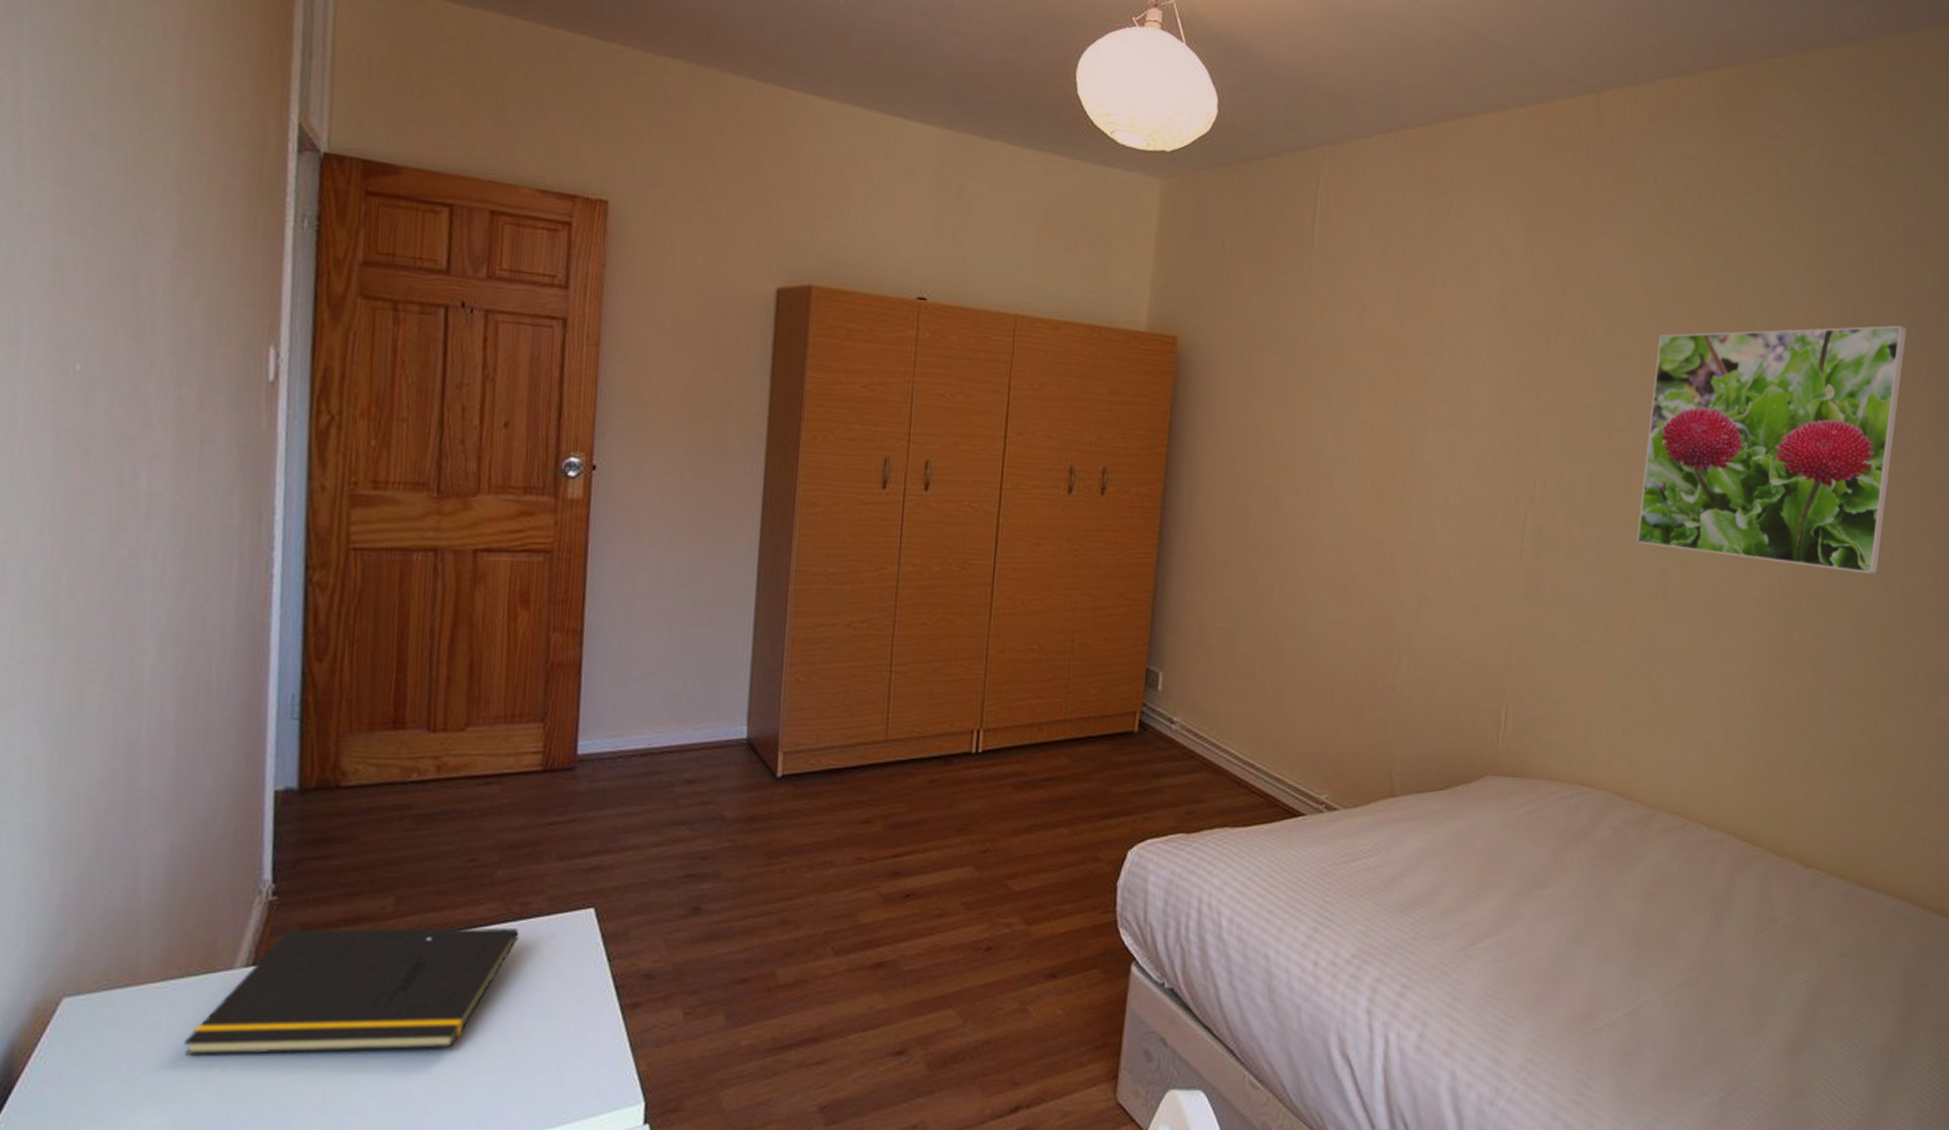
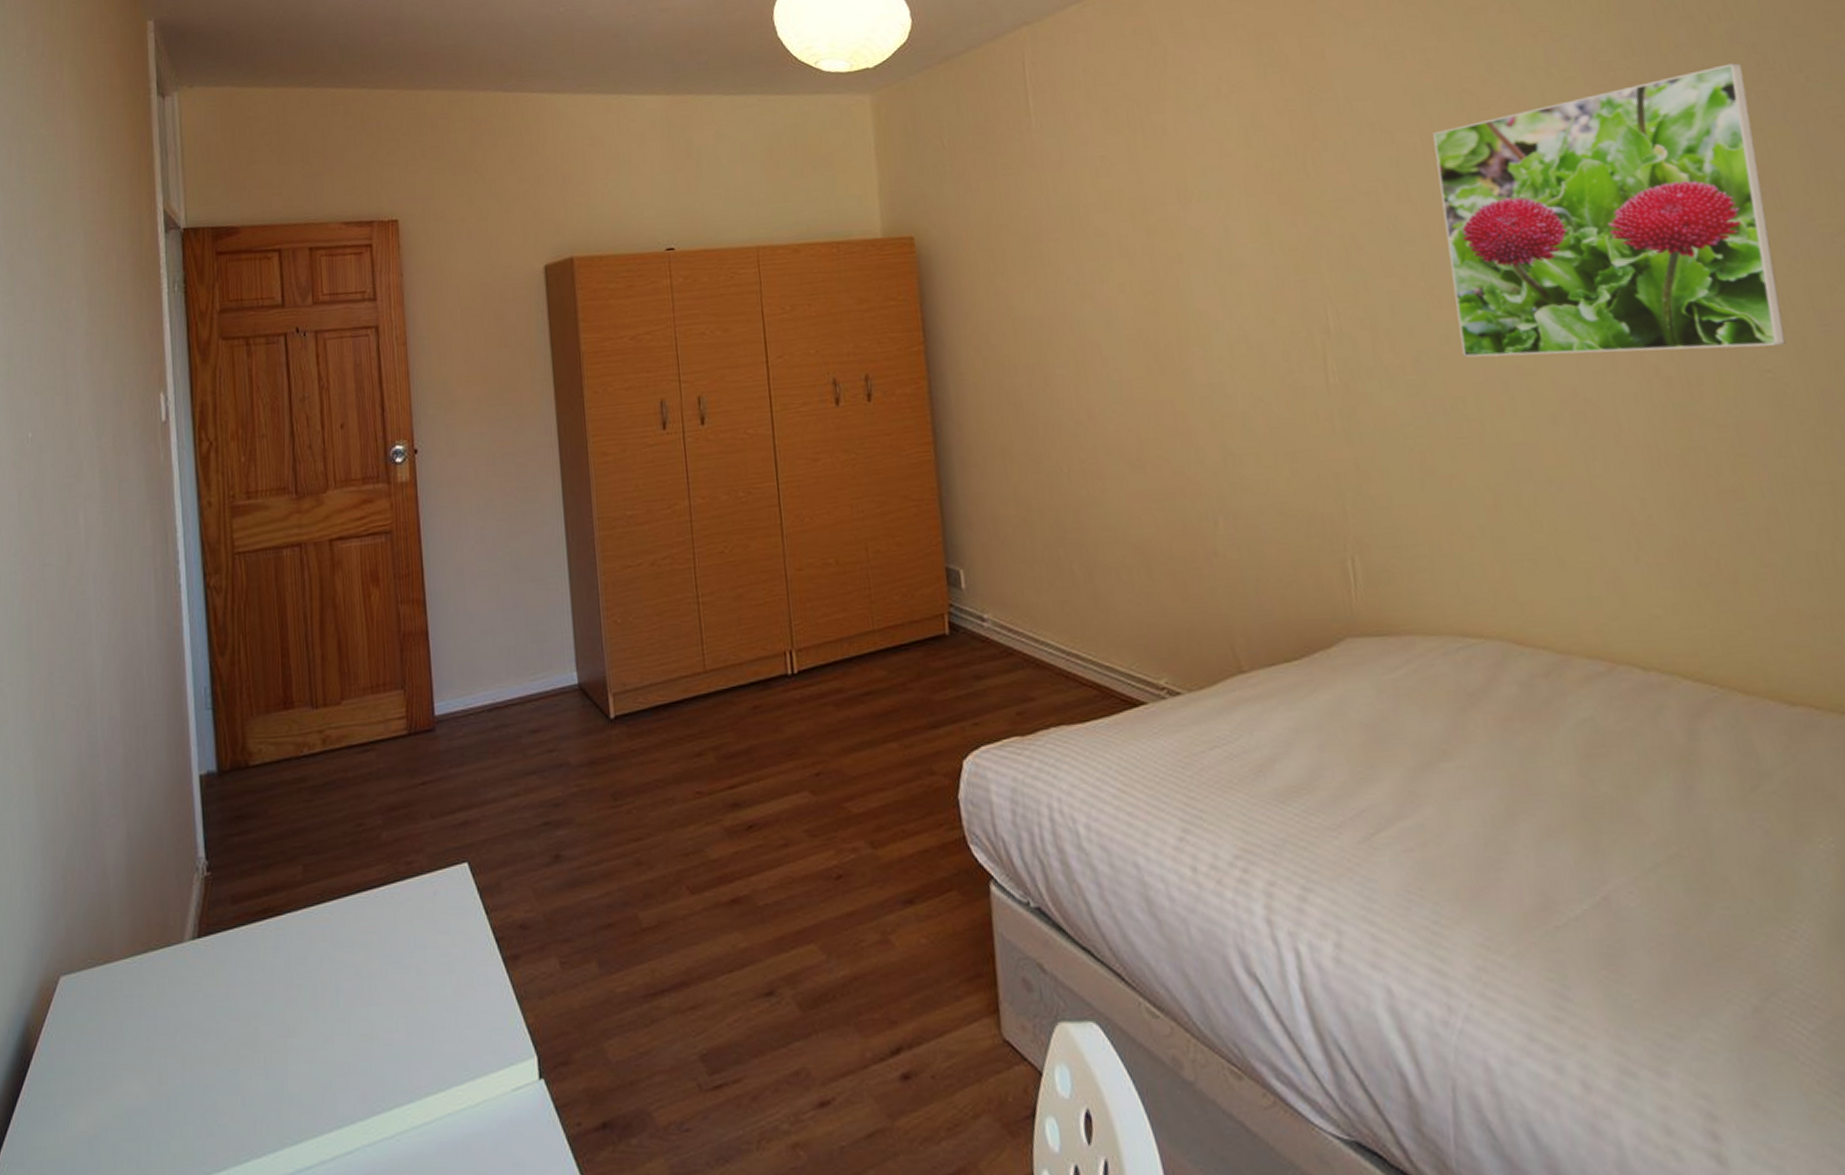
notepad: present [183,927,519,1055] -> none [151,887,408,1025]

